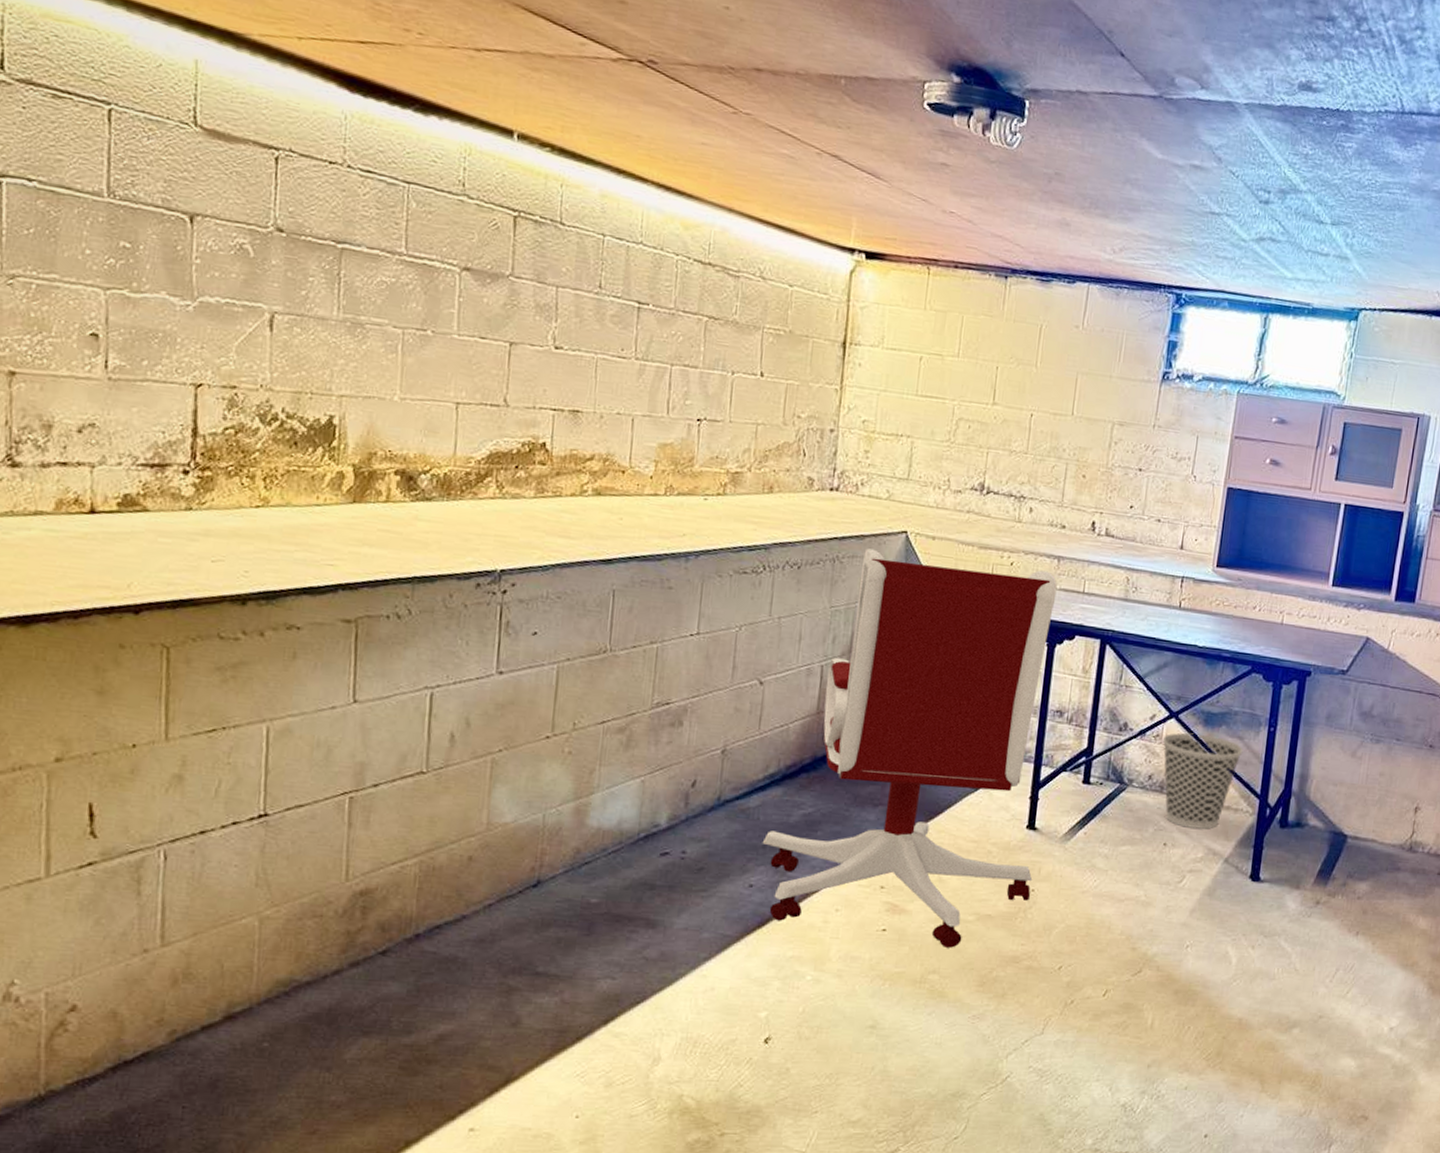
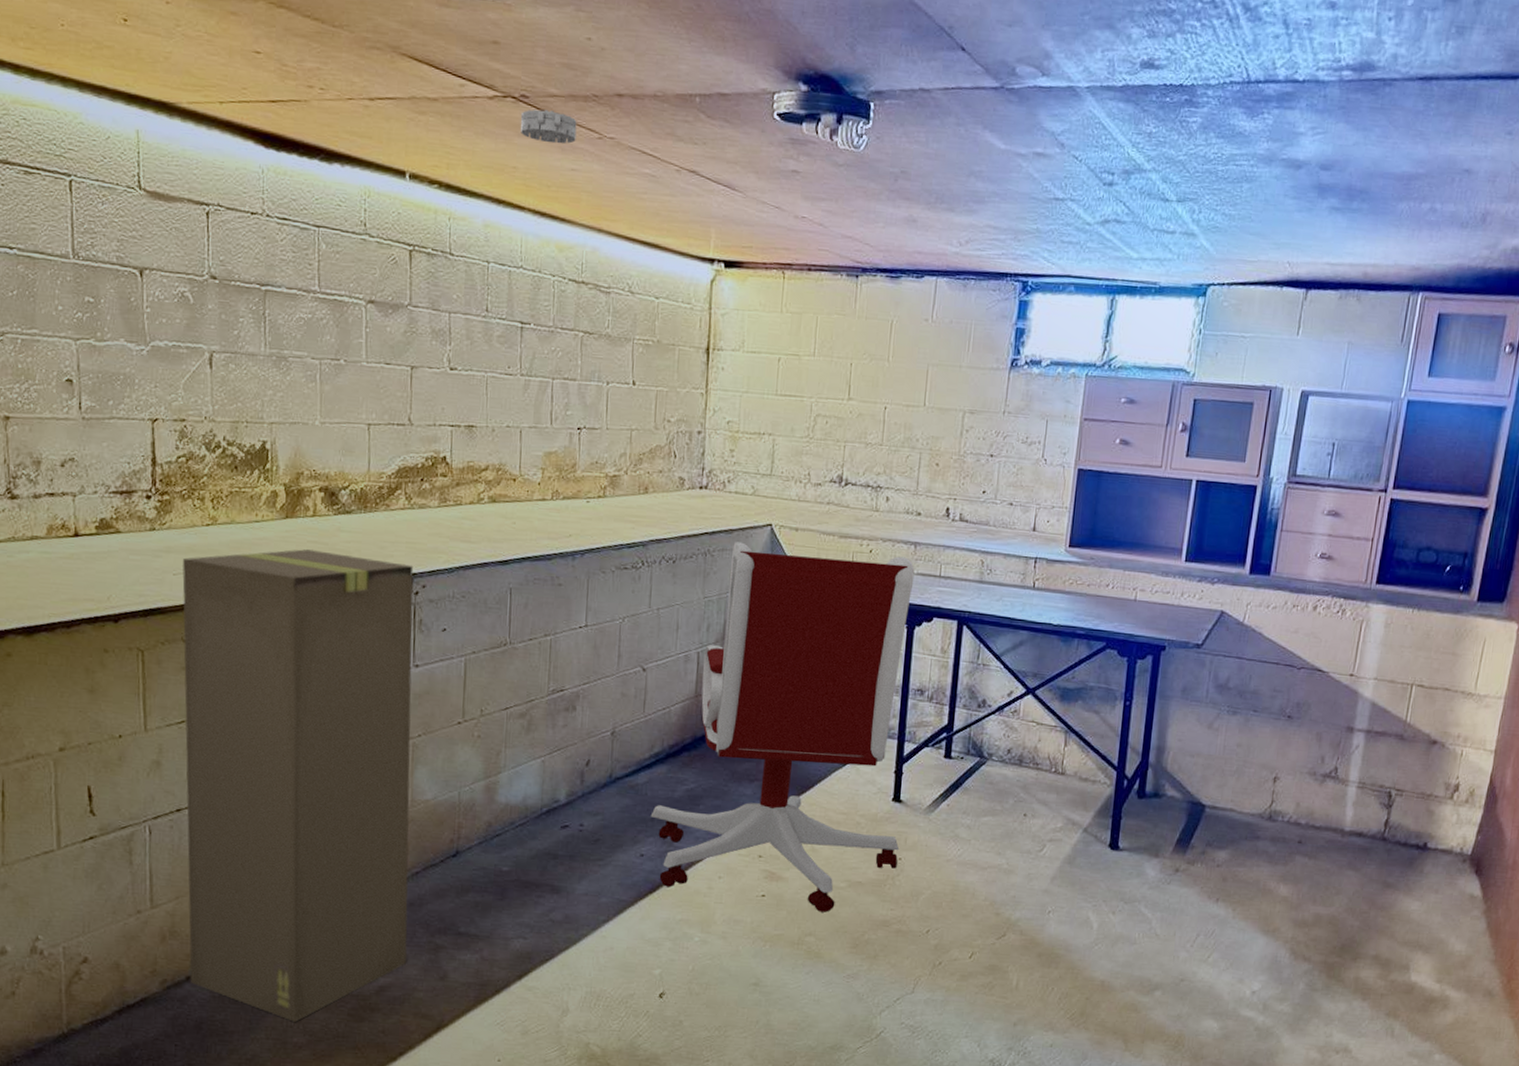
cardboard box: none [205,538,502,1077] -> present [182,549,414,1022]
smoke detector: none [647,76,710,116] -> present [520,109,577,144]
wastebasket: present [1162,732,1243,829] -> none [1020,708,1100,800]

